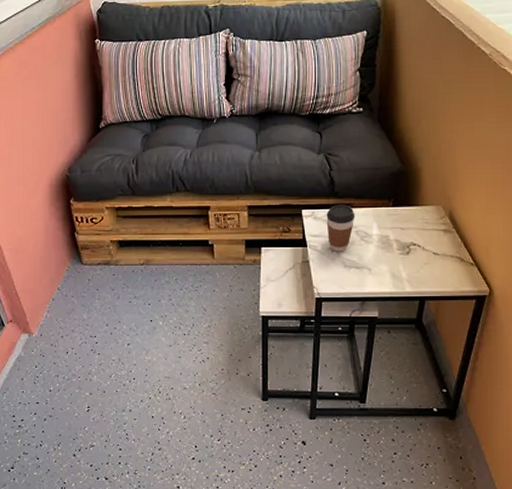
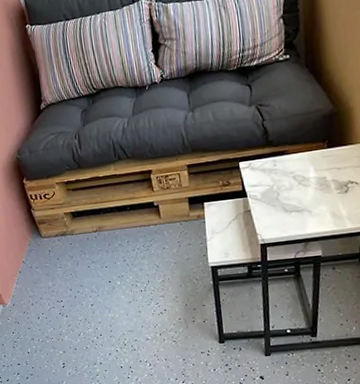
coffee cup: present [326,204,355,252] -> none [263,152,292,199]

